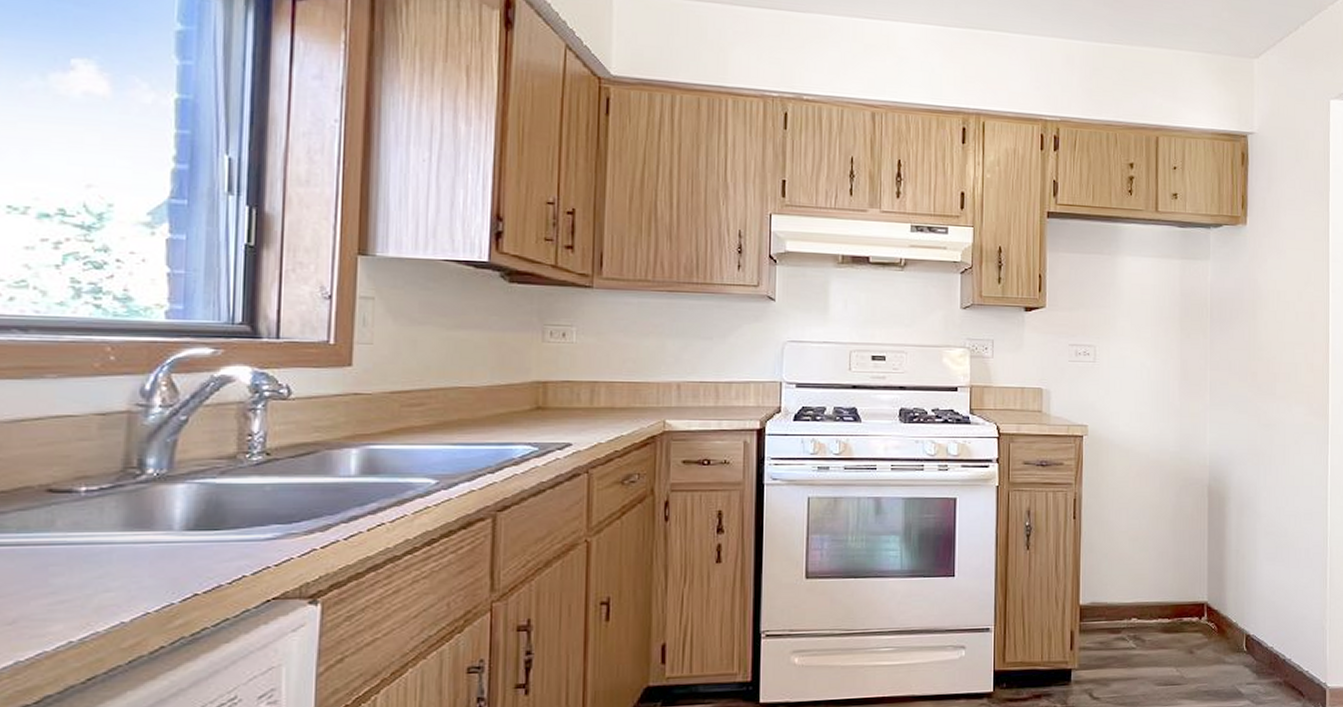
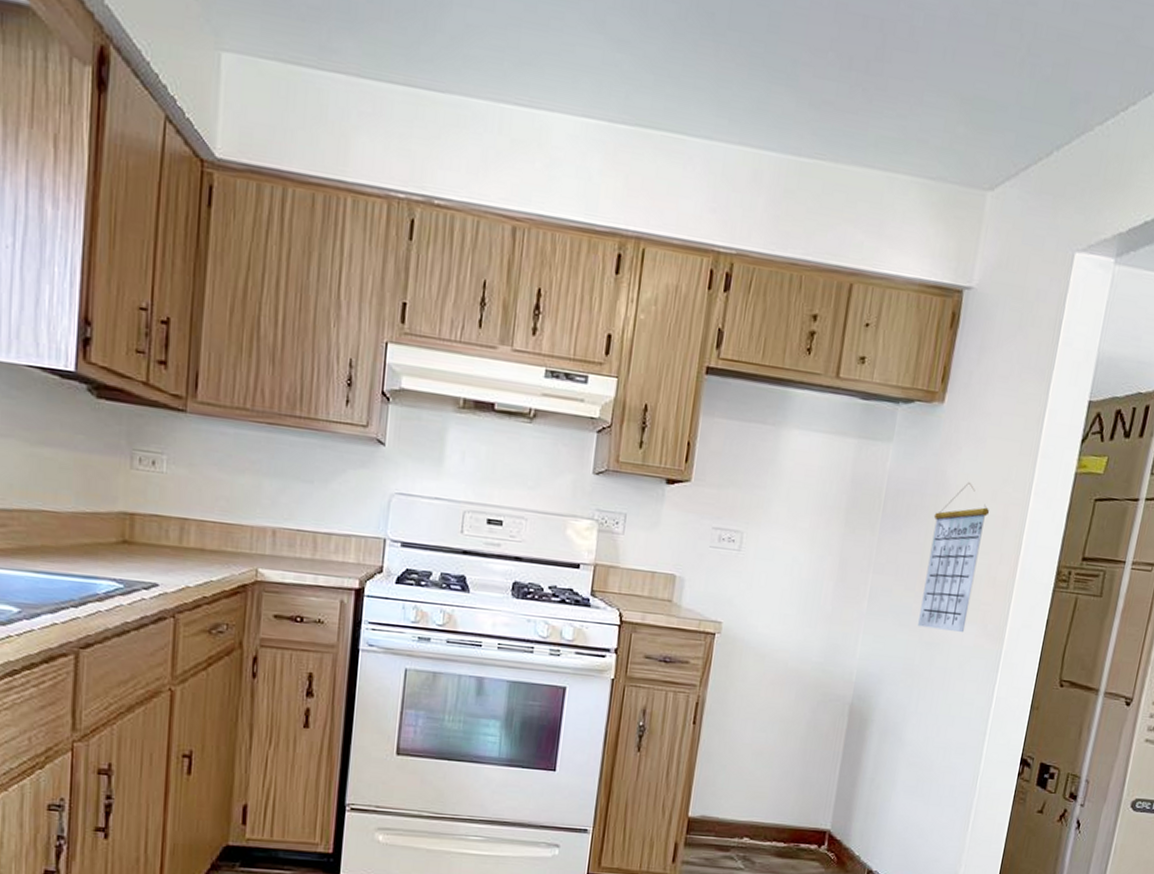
calendar: none [1253,286,1299,412] -> present [918,481,990,632]

